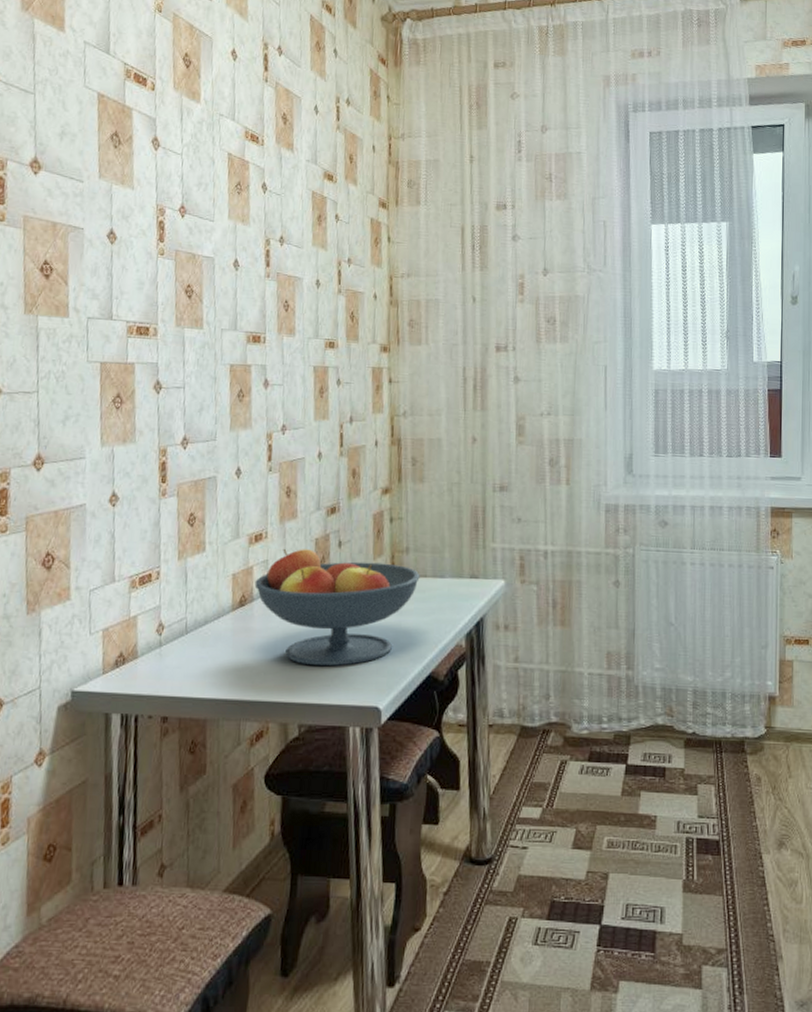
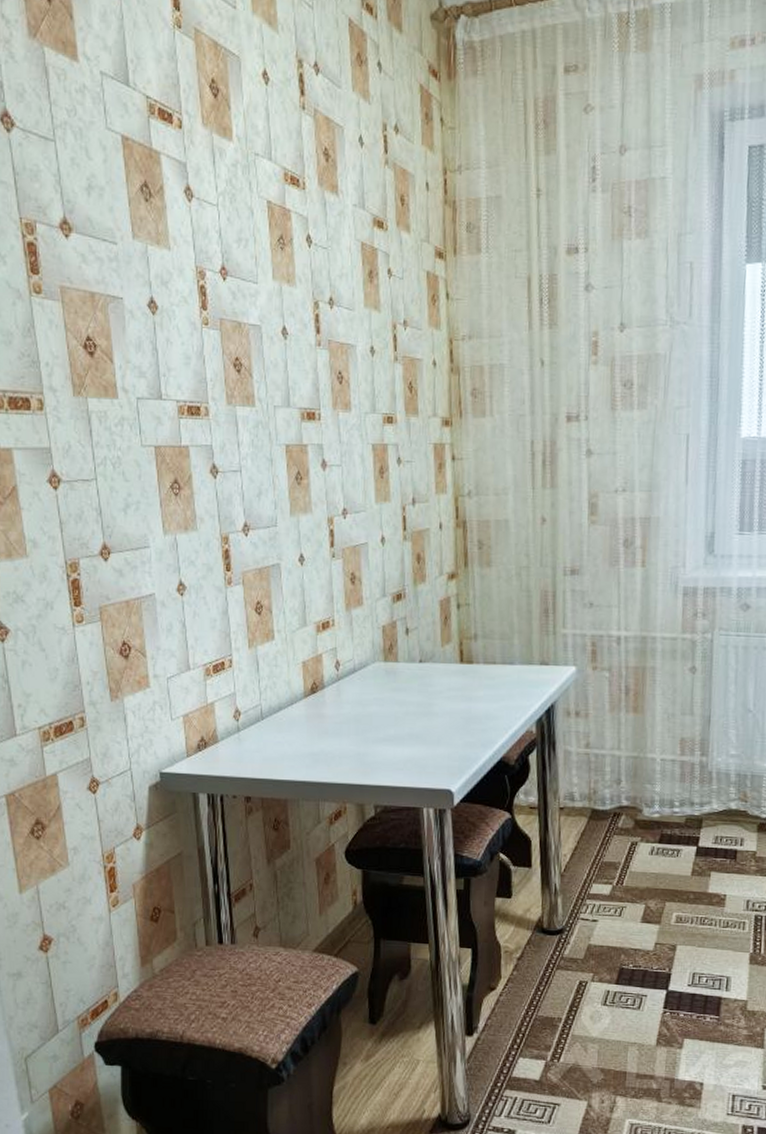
fruit bowl: present [254,548,420,667] -> none [325,636,489,751]

